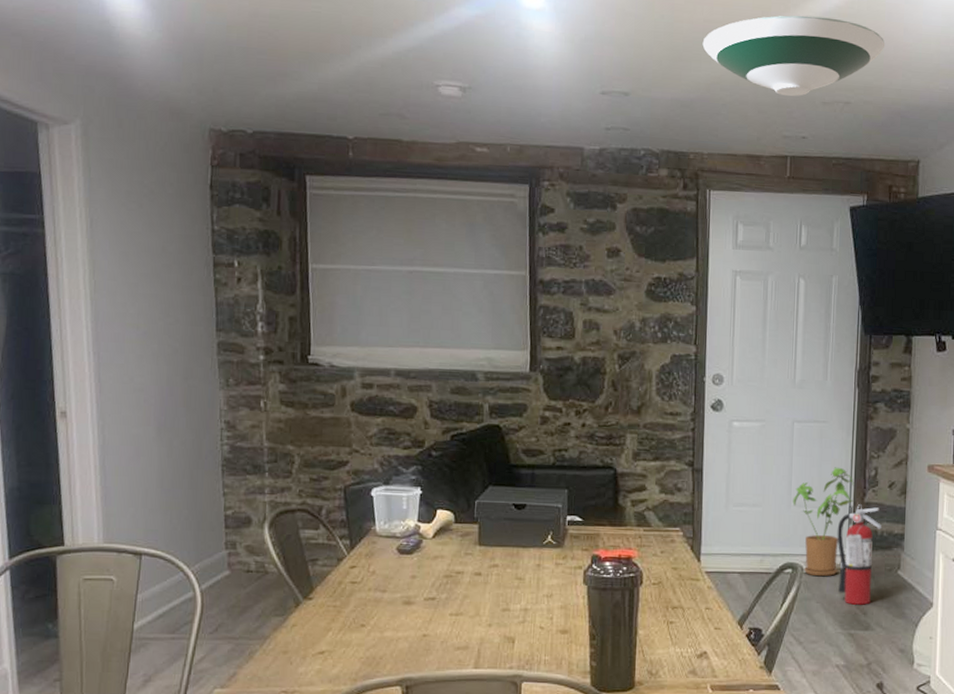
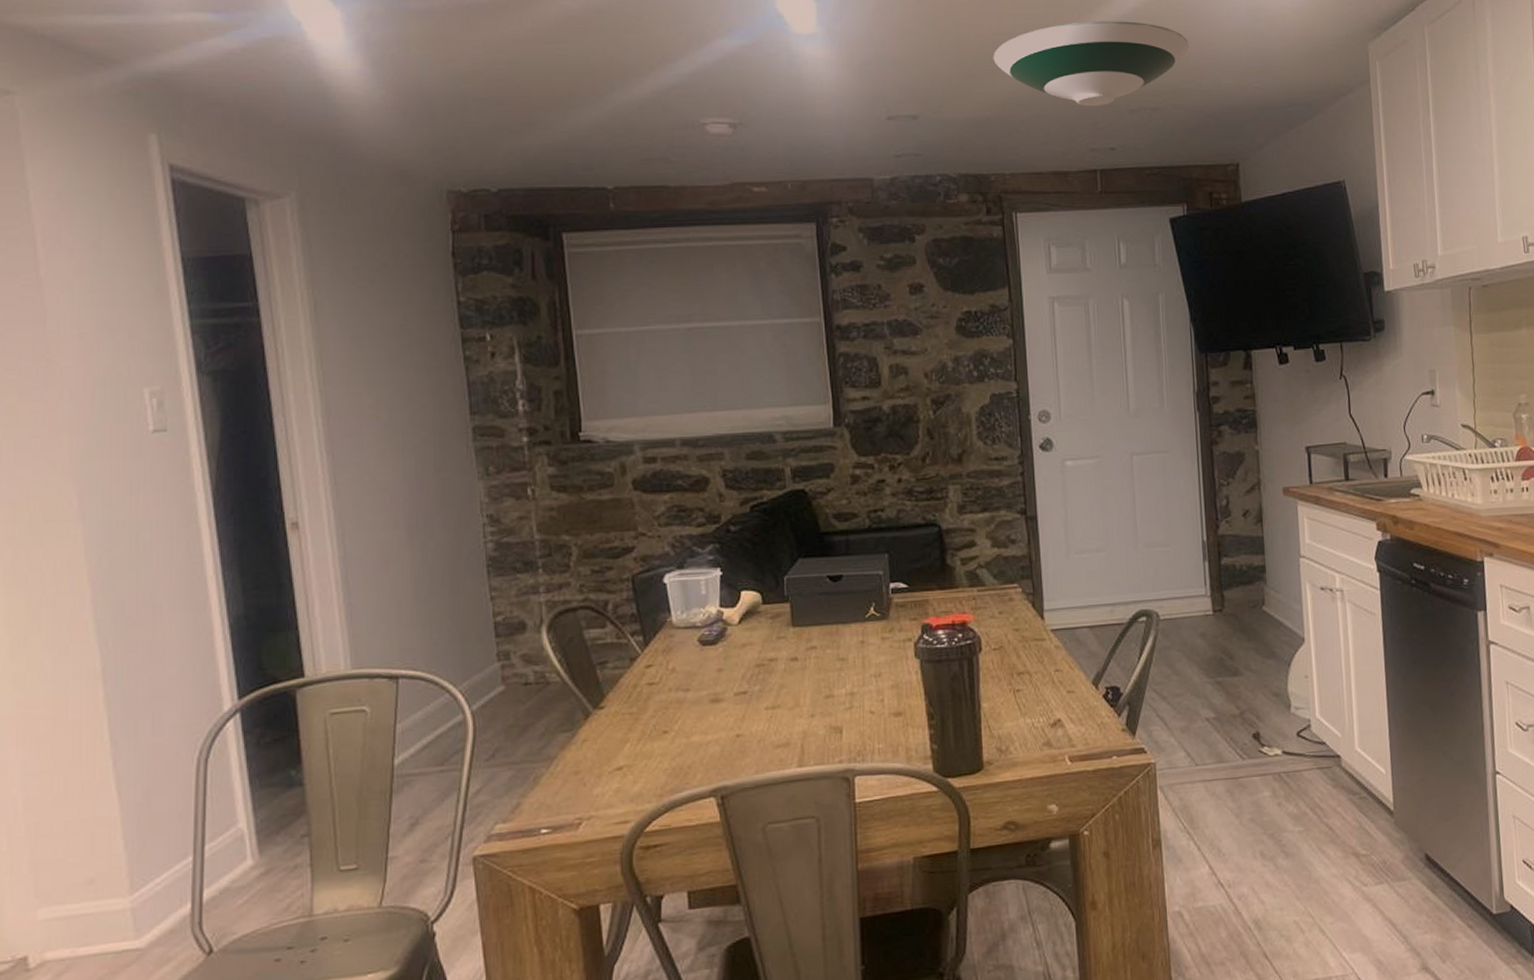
house plant: present [792,467,854,577] -> none [1139,499,1206,622]
fire extinguisher: present [837,504,881,605] -> none [1191,538,1240,649]

